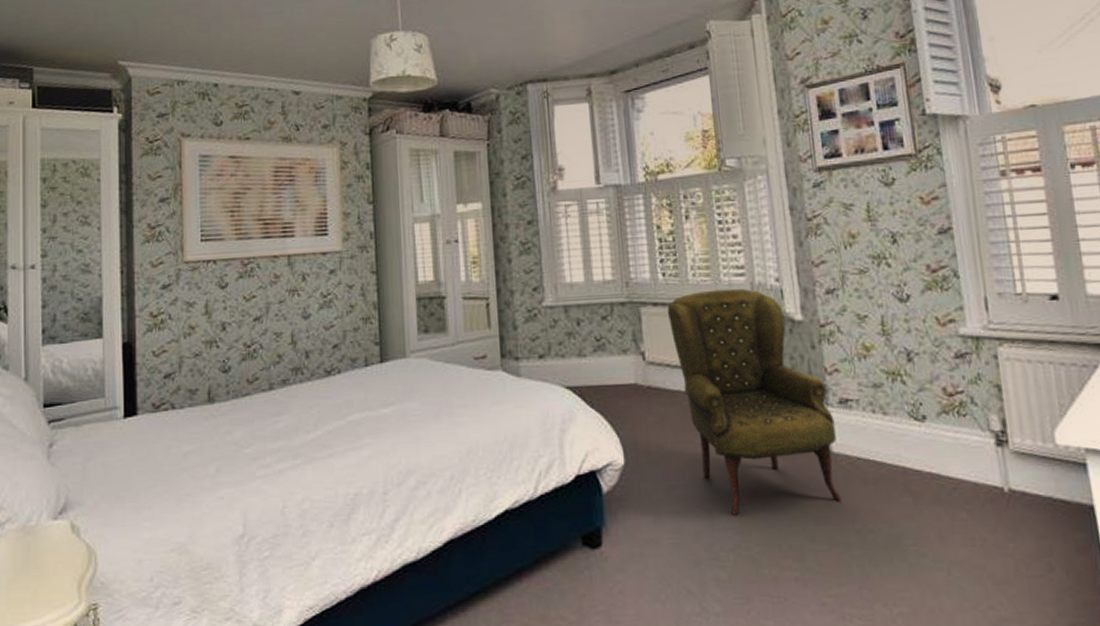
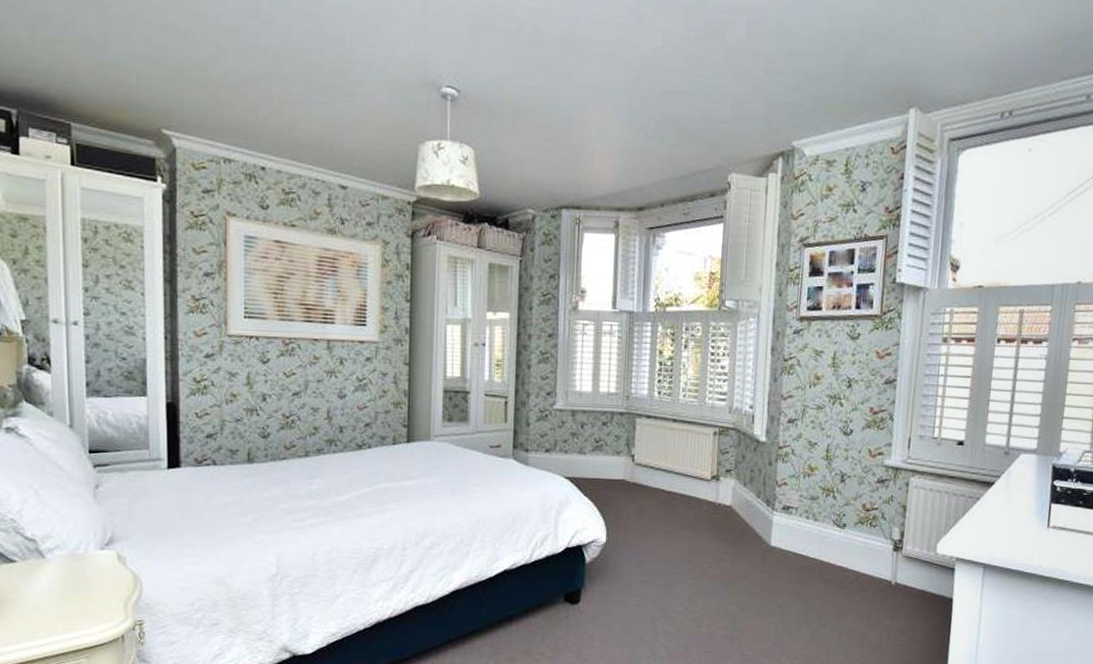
armchair: present [667,288,843,515] -> none [657,410,777,587]

